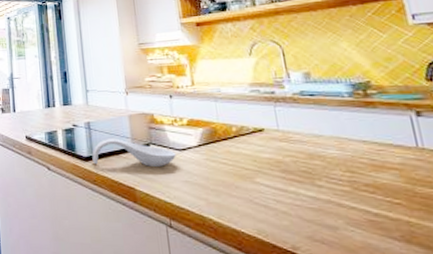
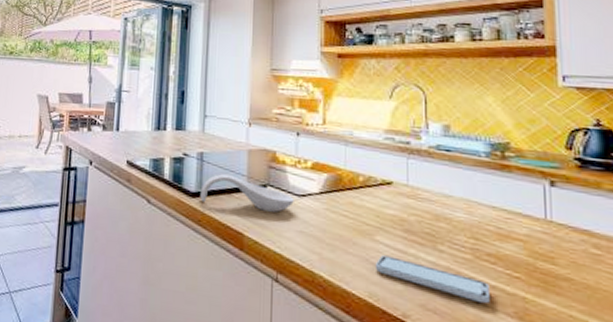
smartphone: none [258,195,375,230] -> present [375,255,490,303]

